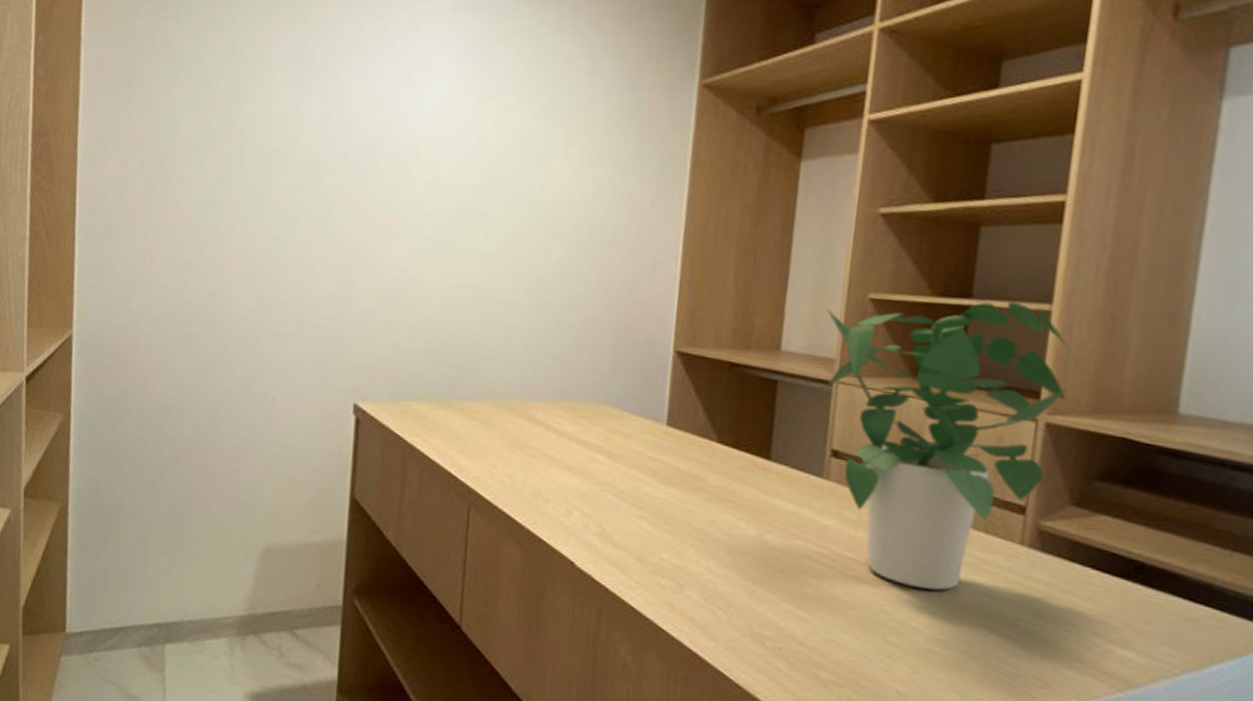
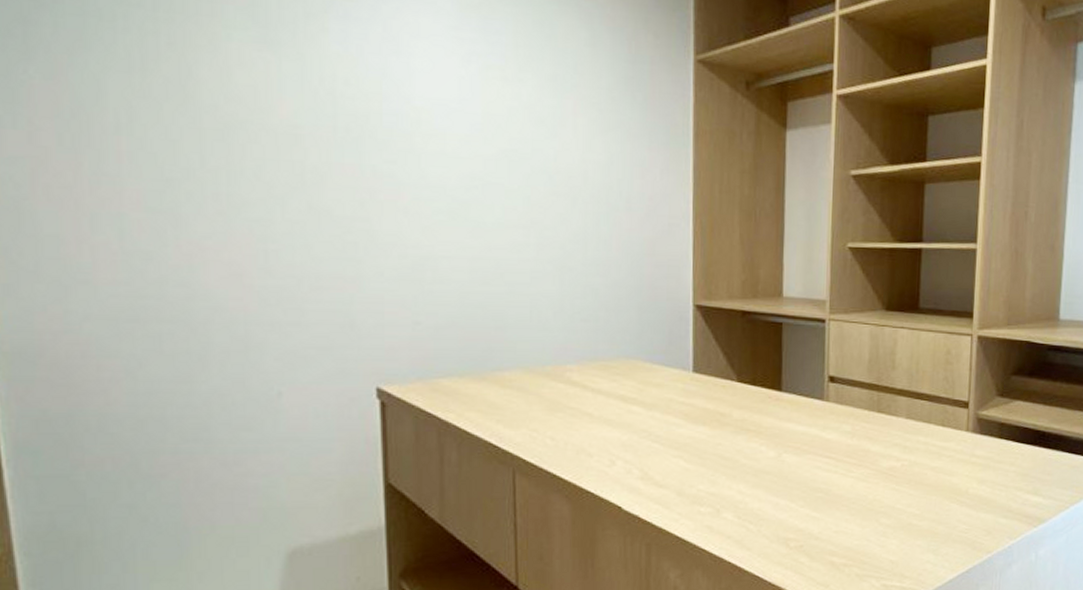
potted plant: present [826,301,1078,591] -> none [816,243,996,477]

